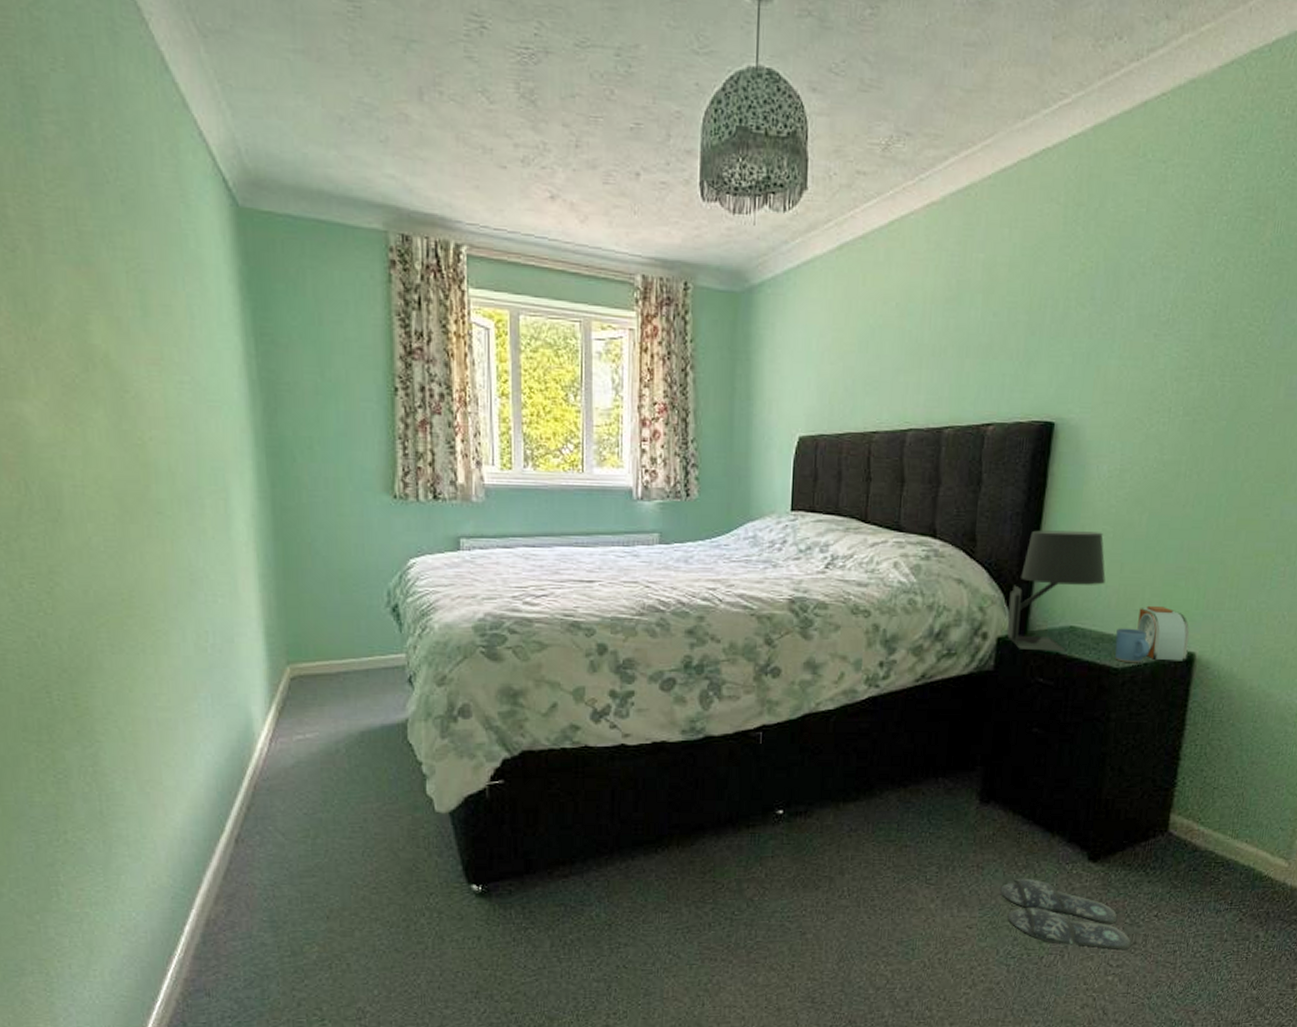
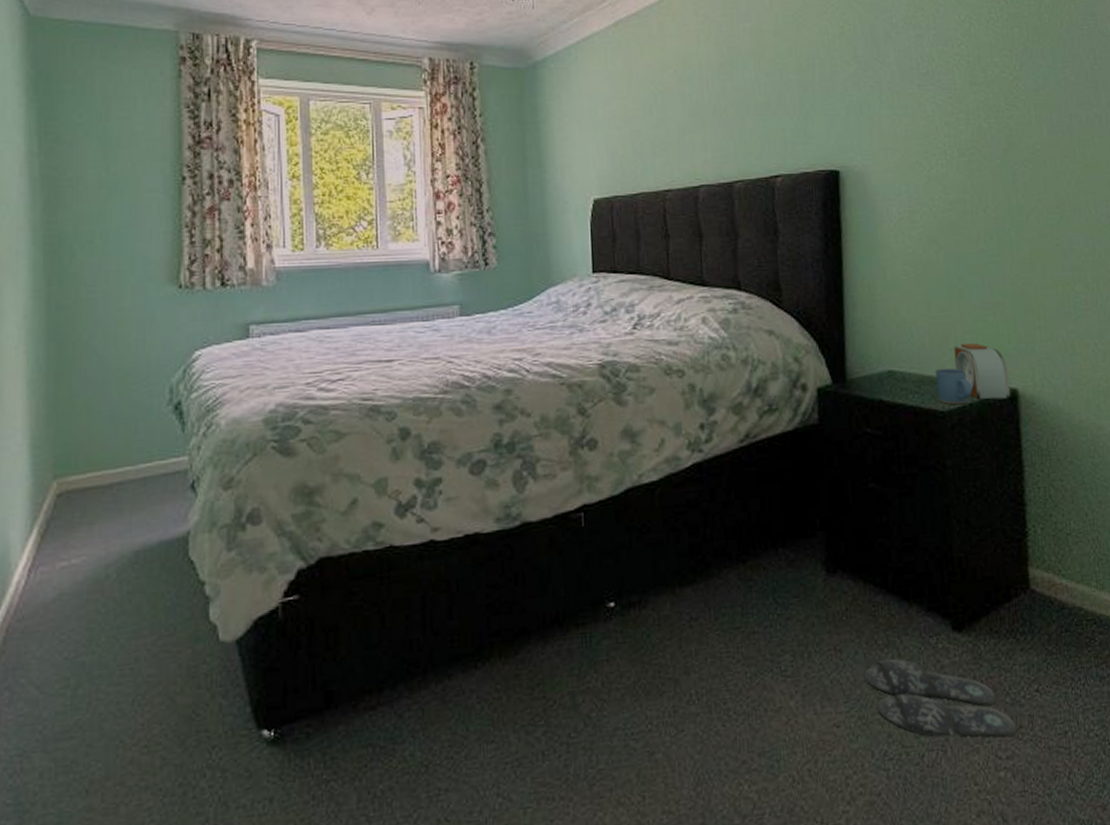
table lamp: present [1006,530,1106,653] -> none [822,273,915,400]

